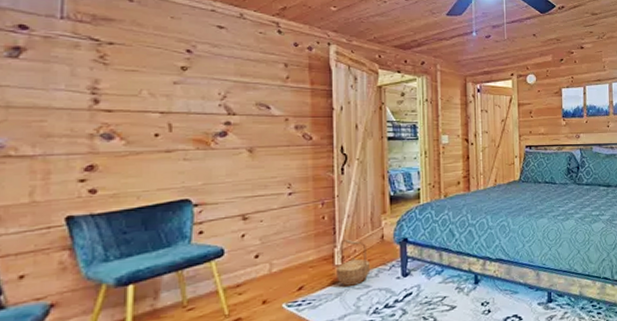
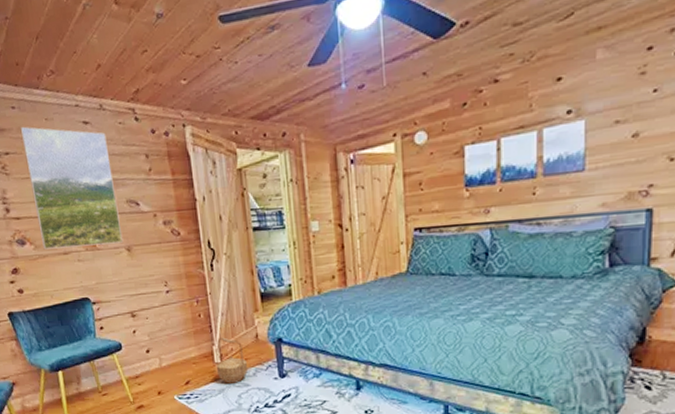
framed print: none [135,20,246,146] -> present [20,126,124,250]

